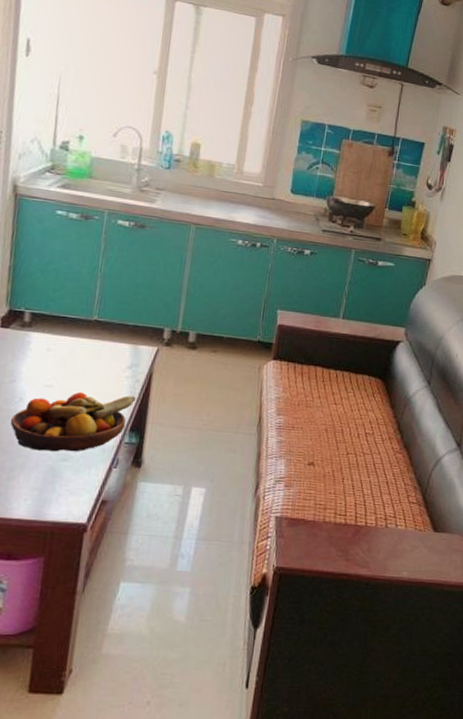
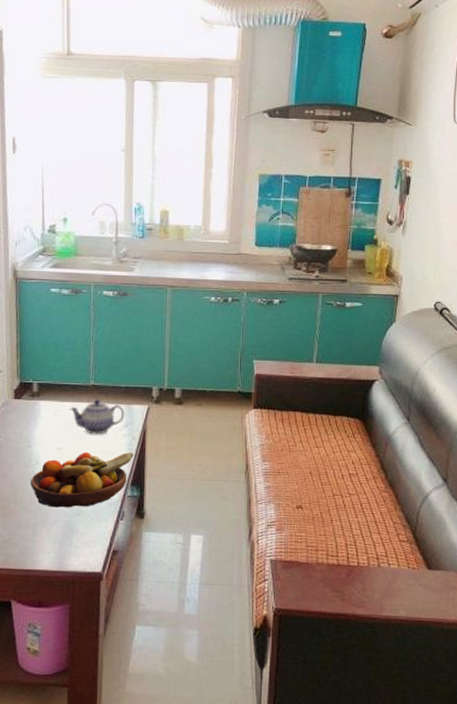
teapot: none [65,334,130,374] -> present [69,398,125,435]

